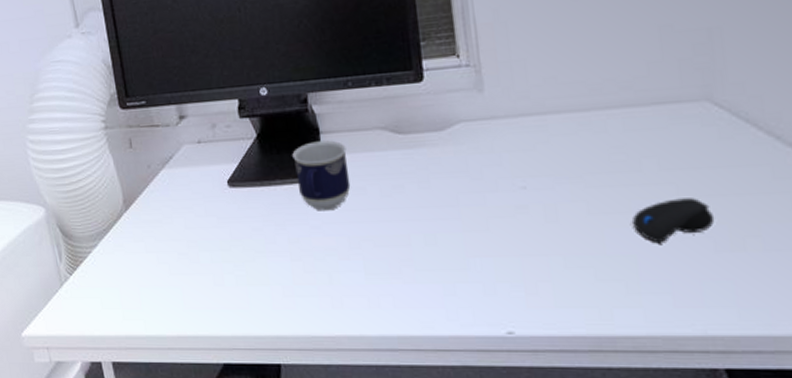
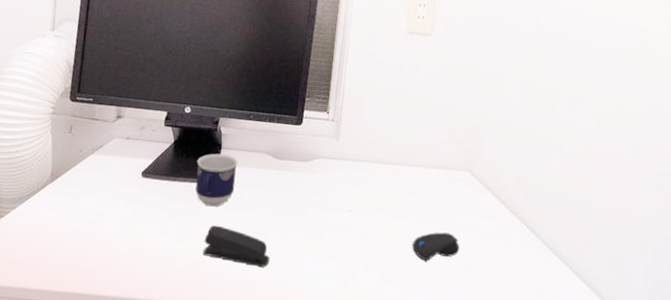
stapler: none [326,233,421,280] -> present [203,225,270,267]

